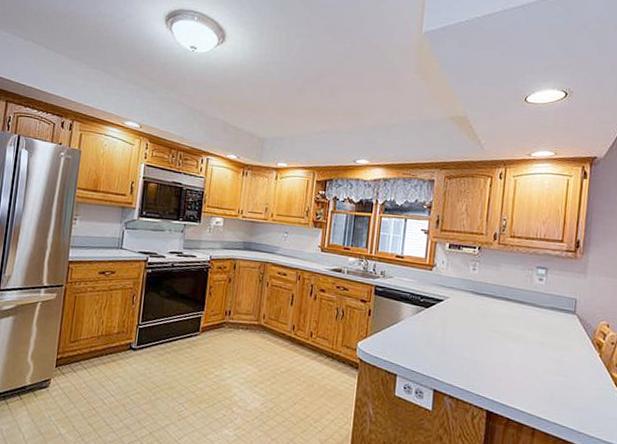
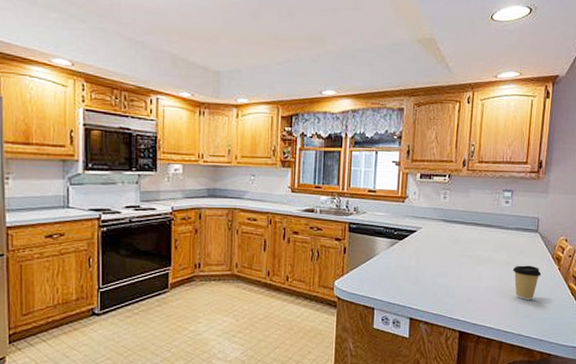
coffee cup: none [547,347,580,386] -> present [512,265,542,300]

